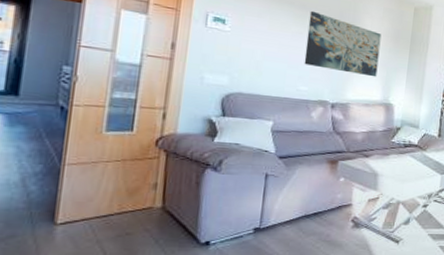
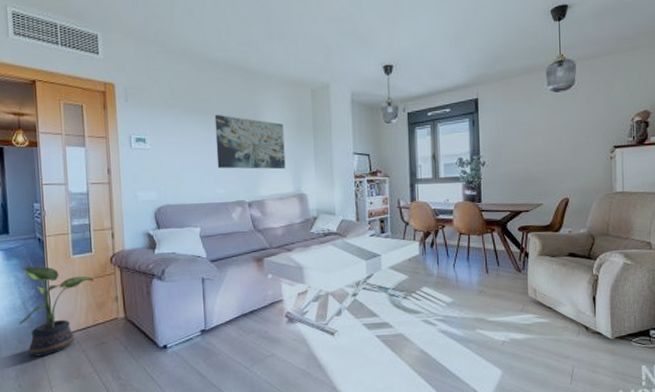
potted plant: none [10,137,129,245] -> present [18,266,94,357]

